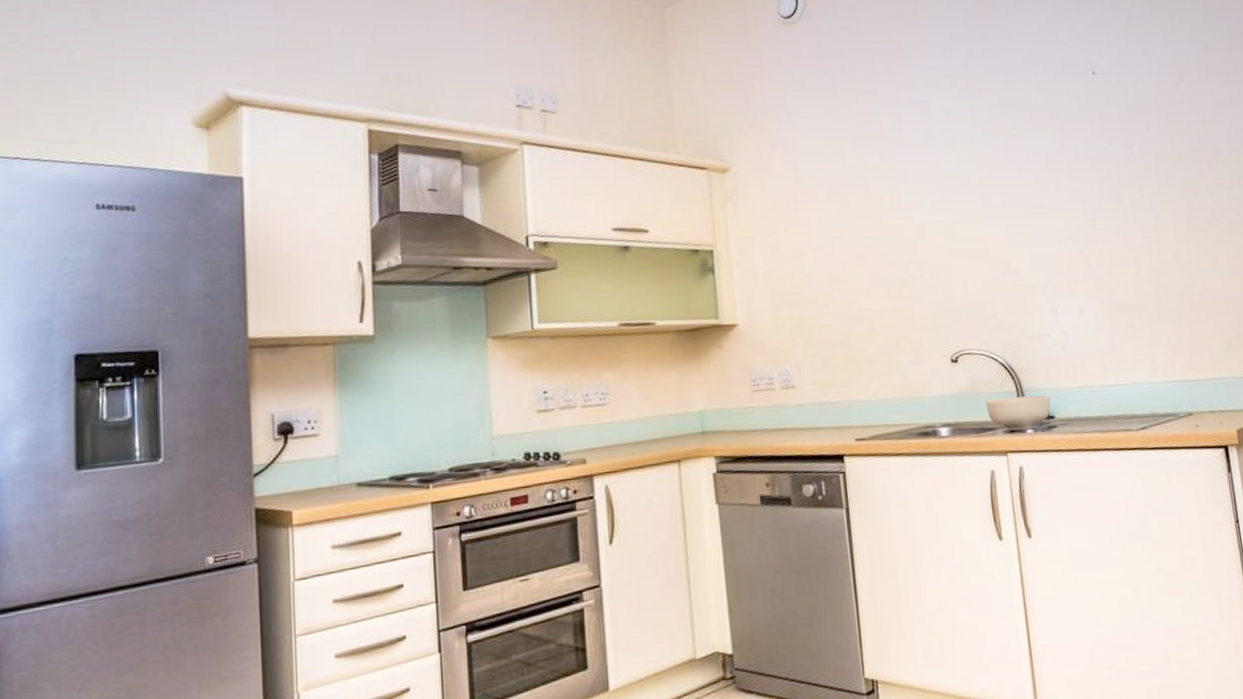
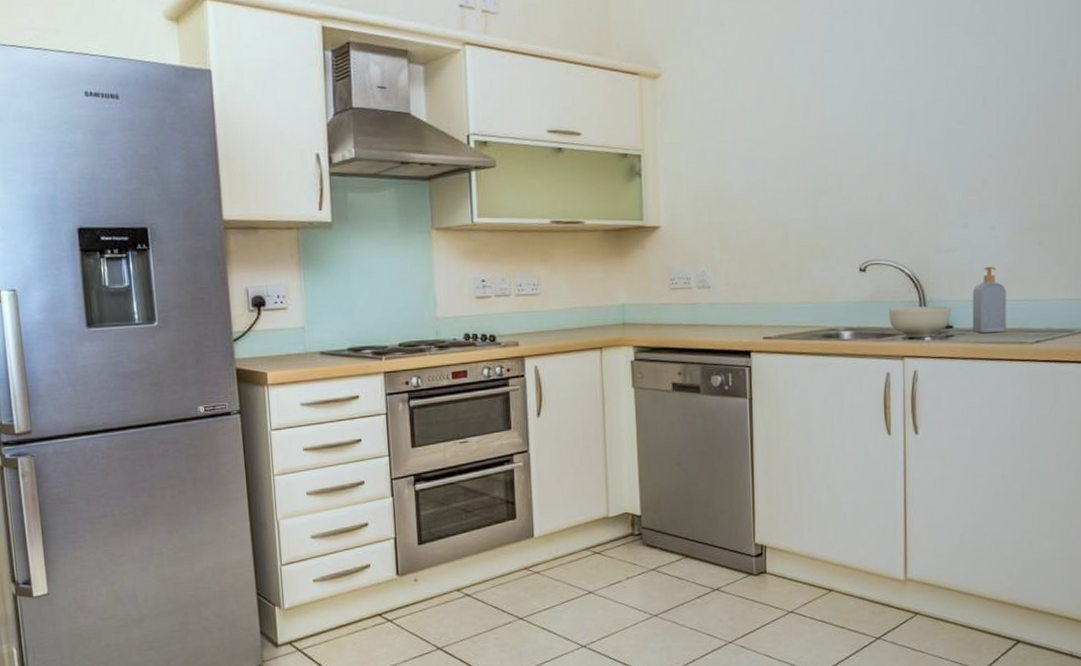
soap bottle: none [1069,350,1110,423] -> present [972,266,1007,334]

